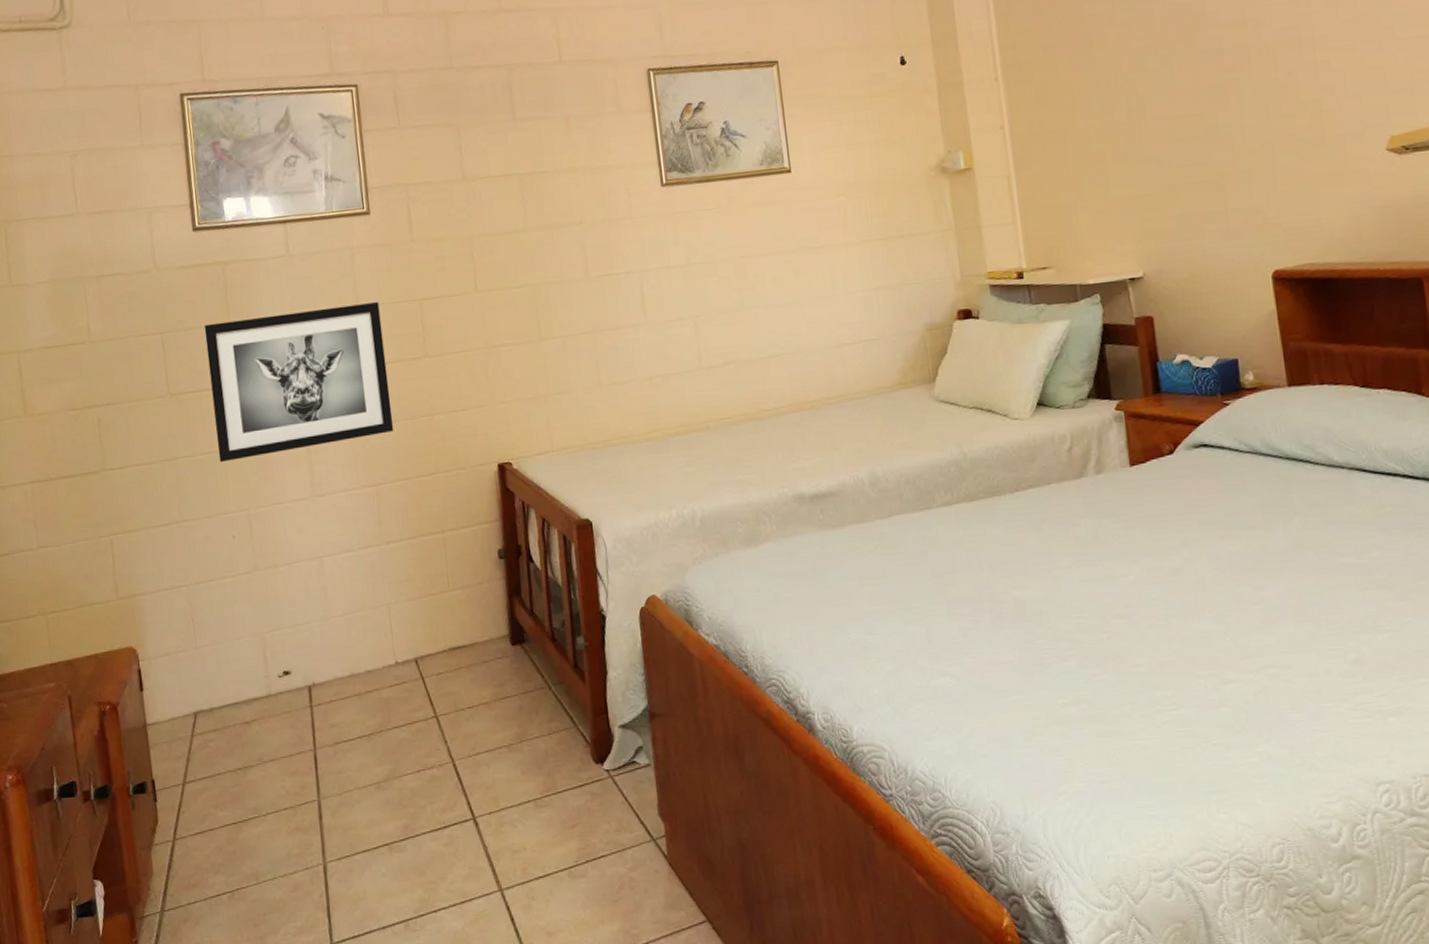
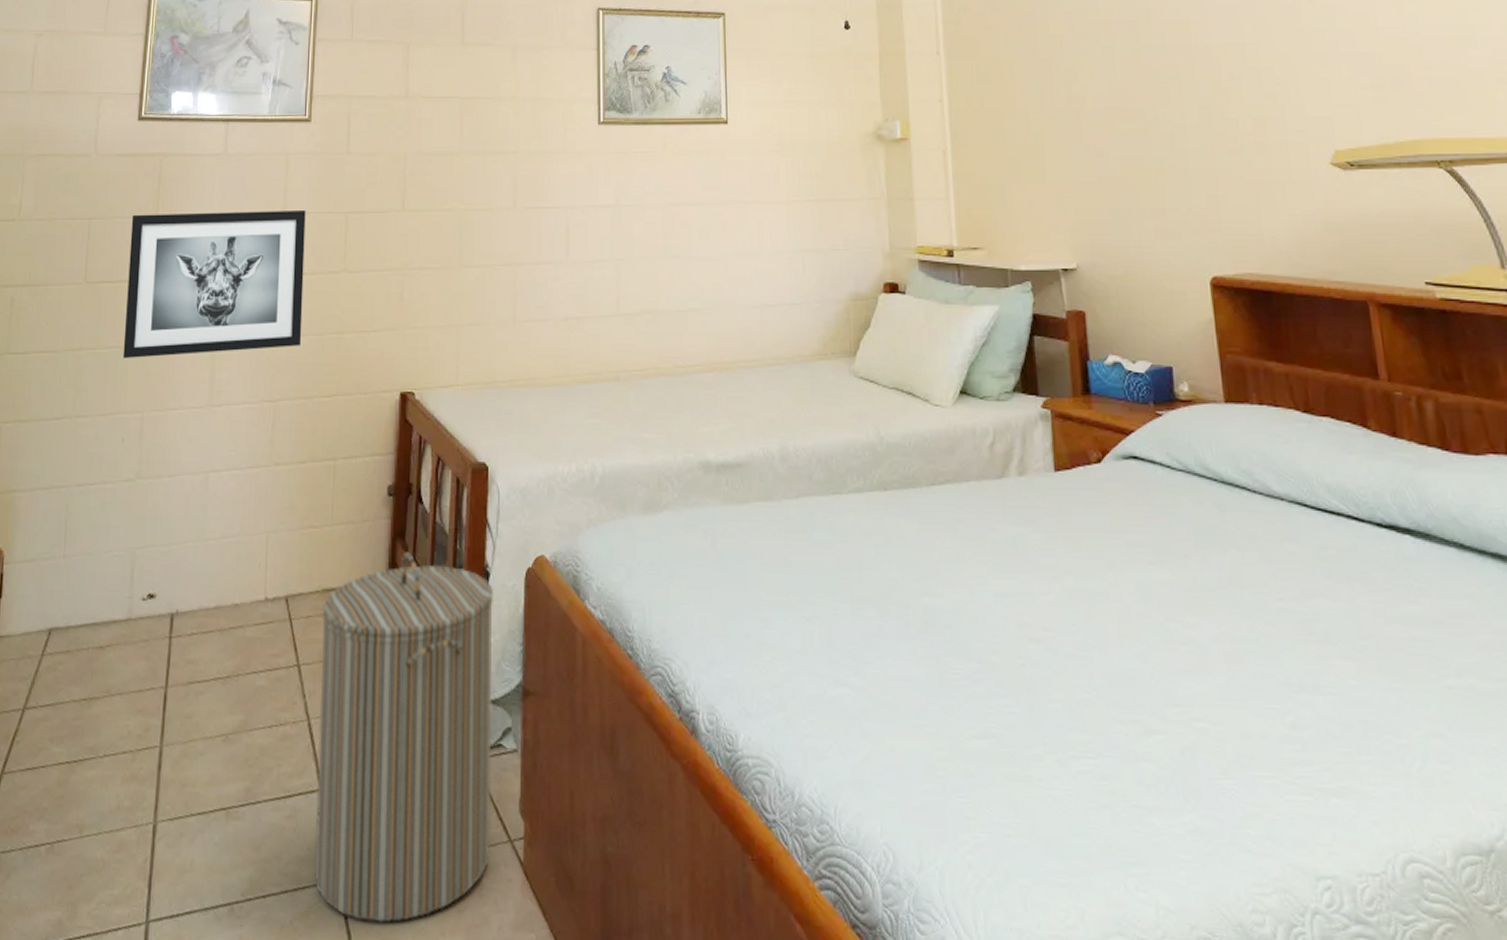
laundry hamper: none [451,606,637,920] -> present [314,552,493,923]

